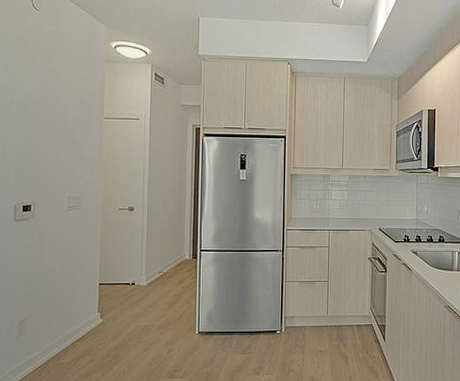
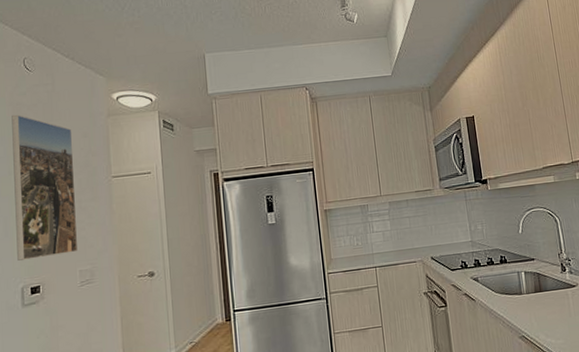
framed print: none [13,48,72,181] -> present [12,114,78,261]

